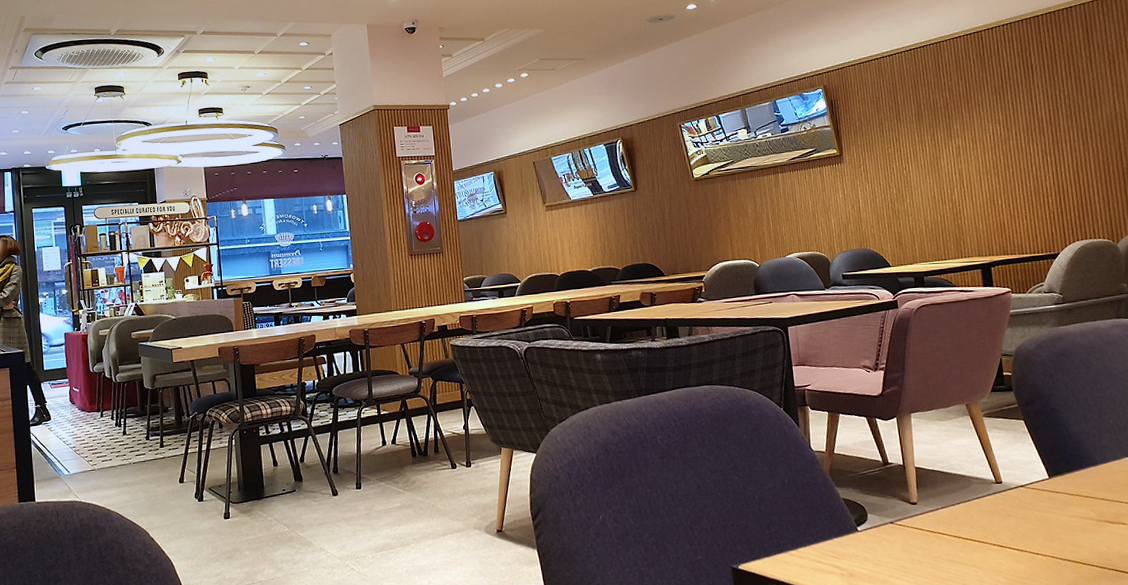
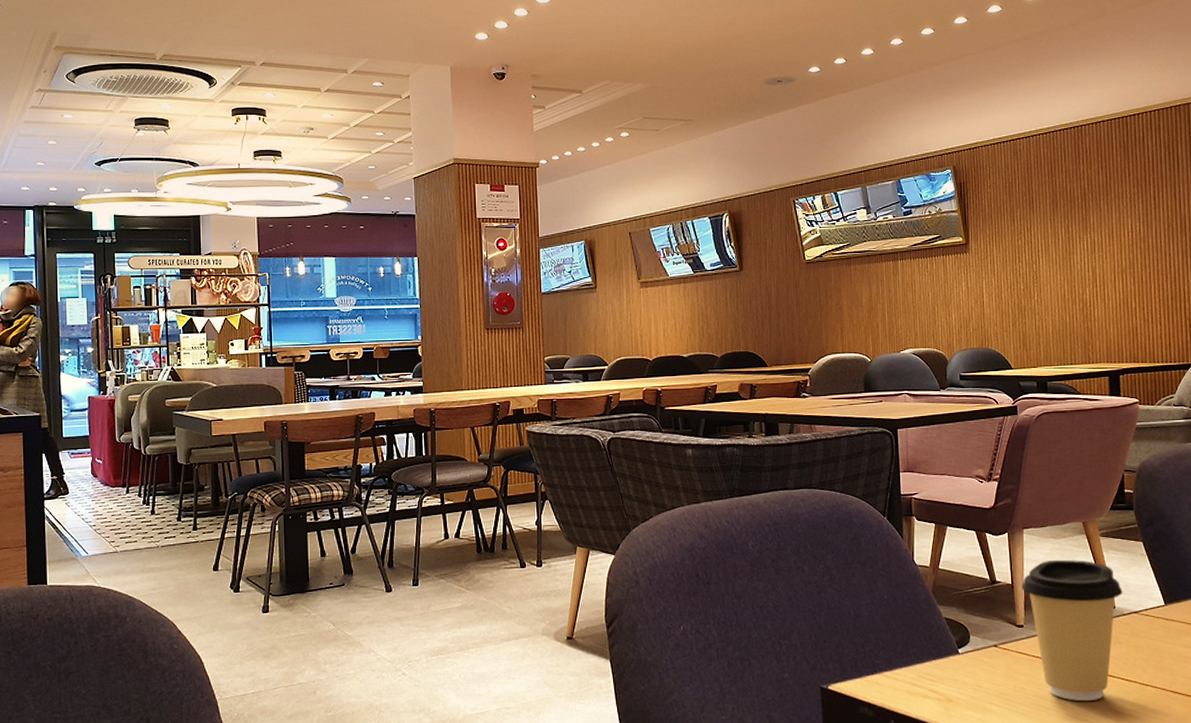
coffee cup: none [913,439,1008,572] -> present [1022,559,1123,702]

